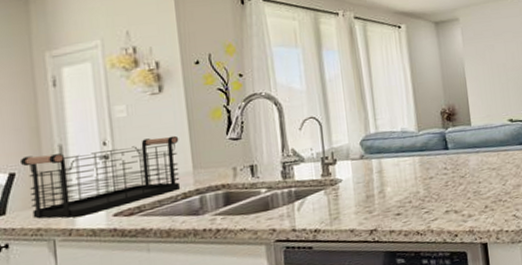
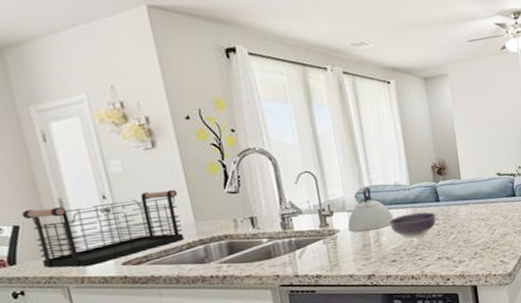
kettle: none [351,133,400,182] -> present [348,186,394,232]
bowl: none [395,160,445,189] -> present [389,212,437,238]

